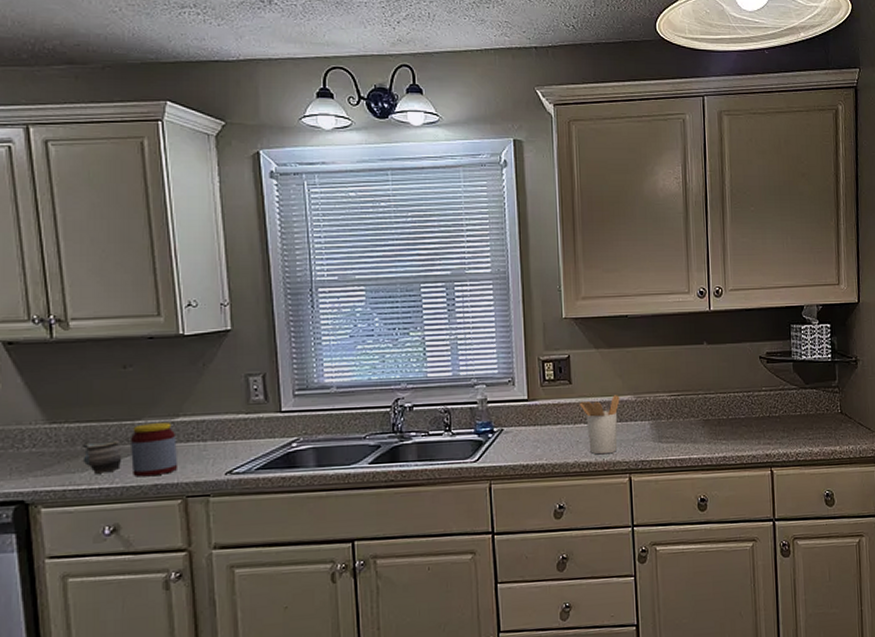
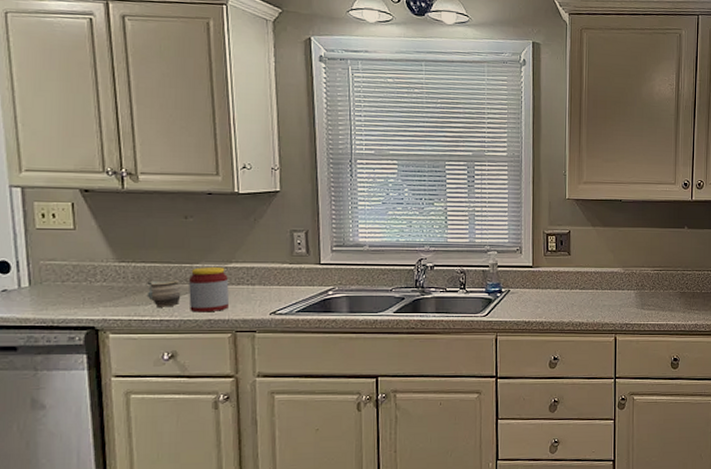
utensil holder: present [579,395,620,455] -> none [575,267,611,316]

